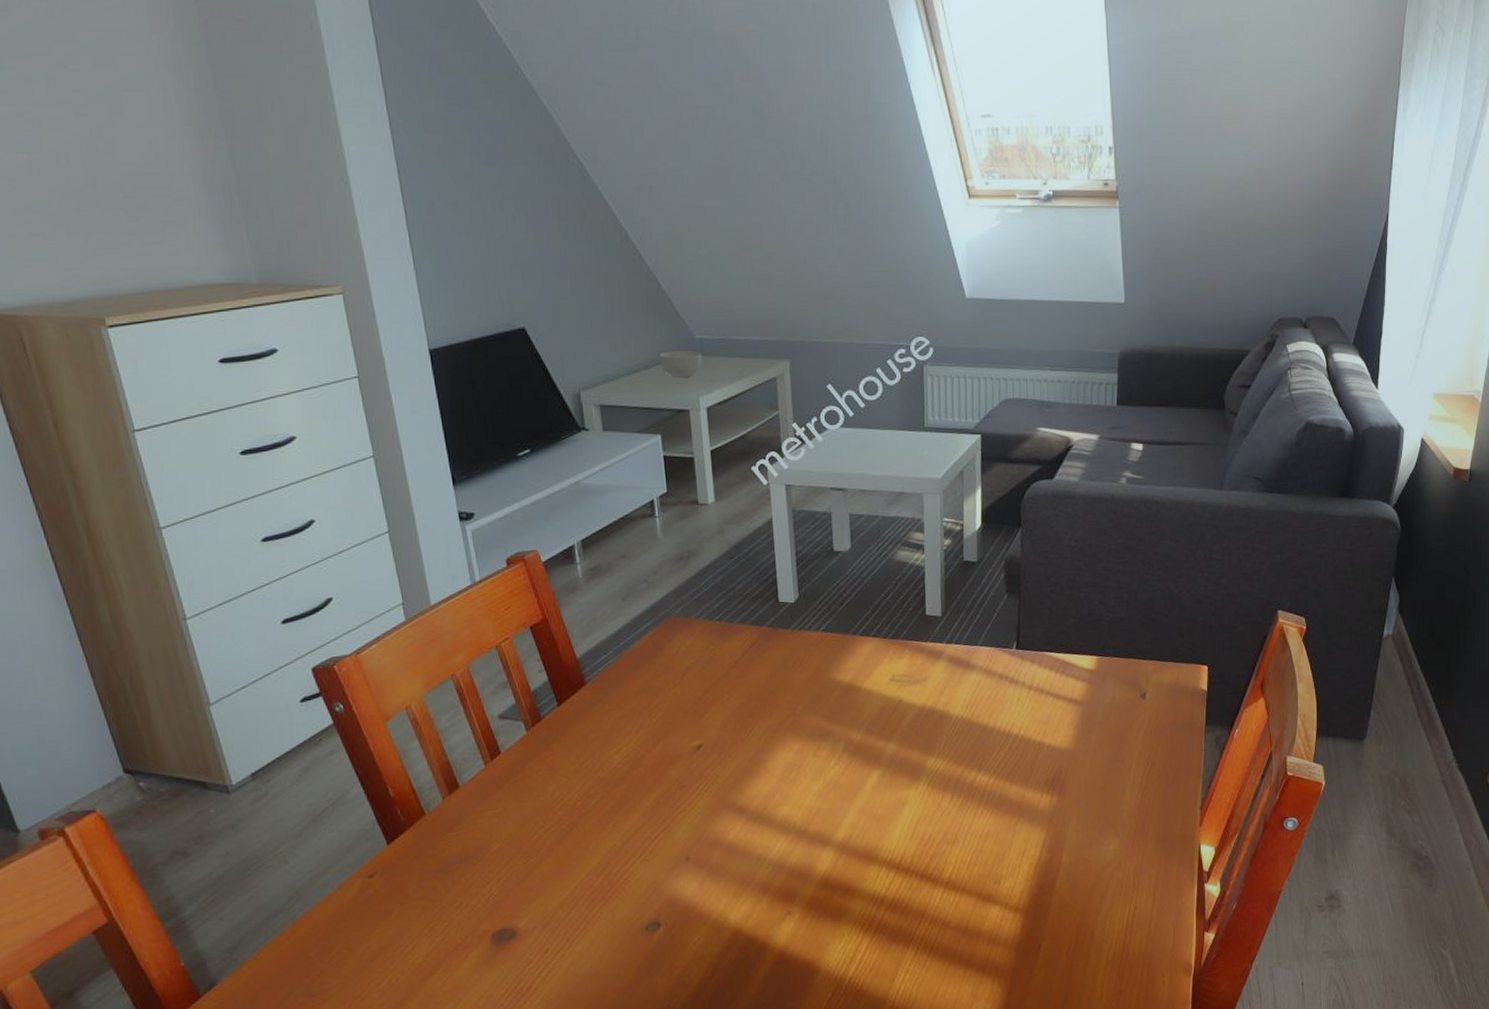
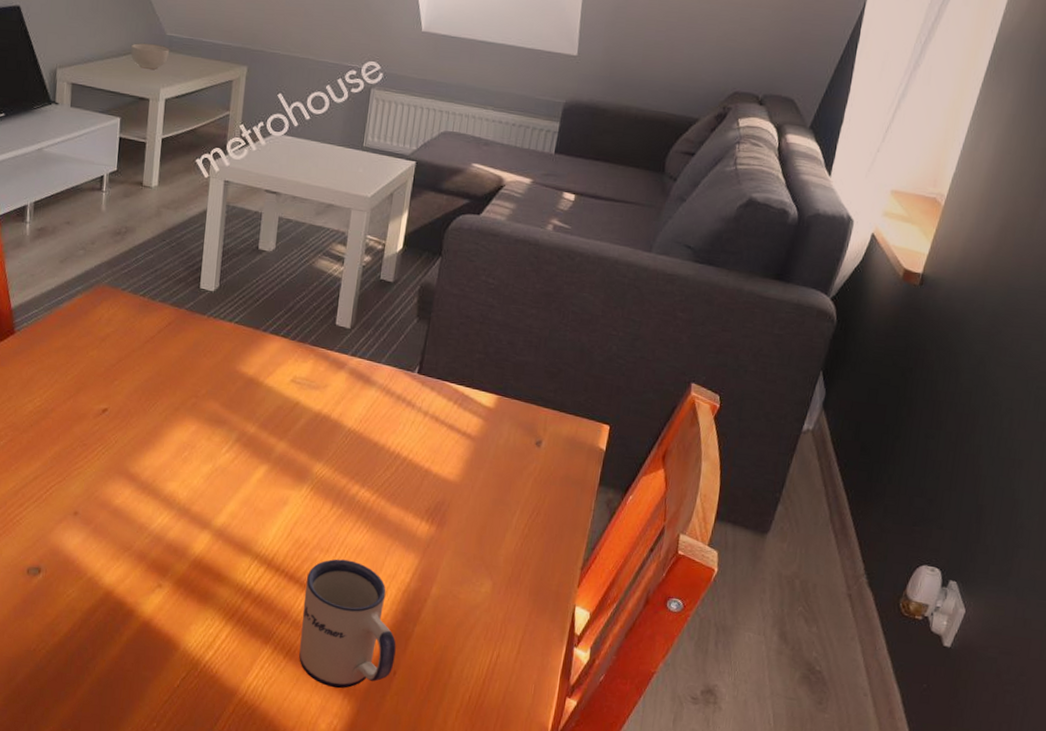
mug: none [937,846,1037,974] -> present [299,559,396,689]

